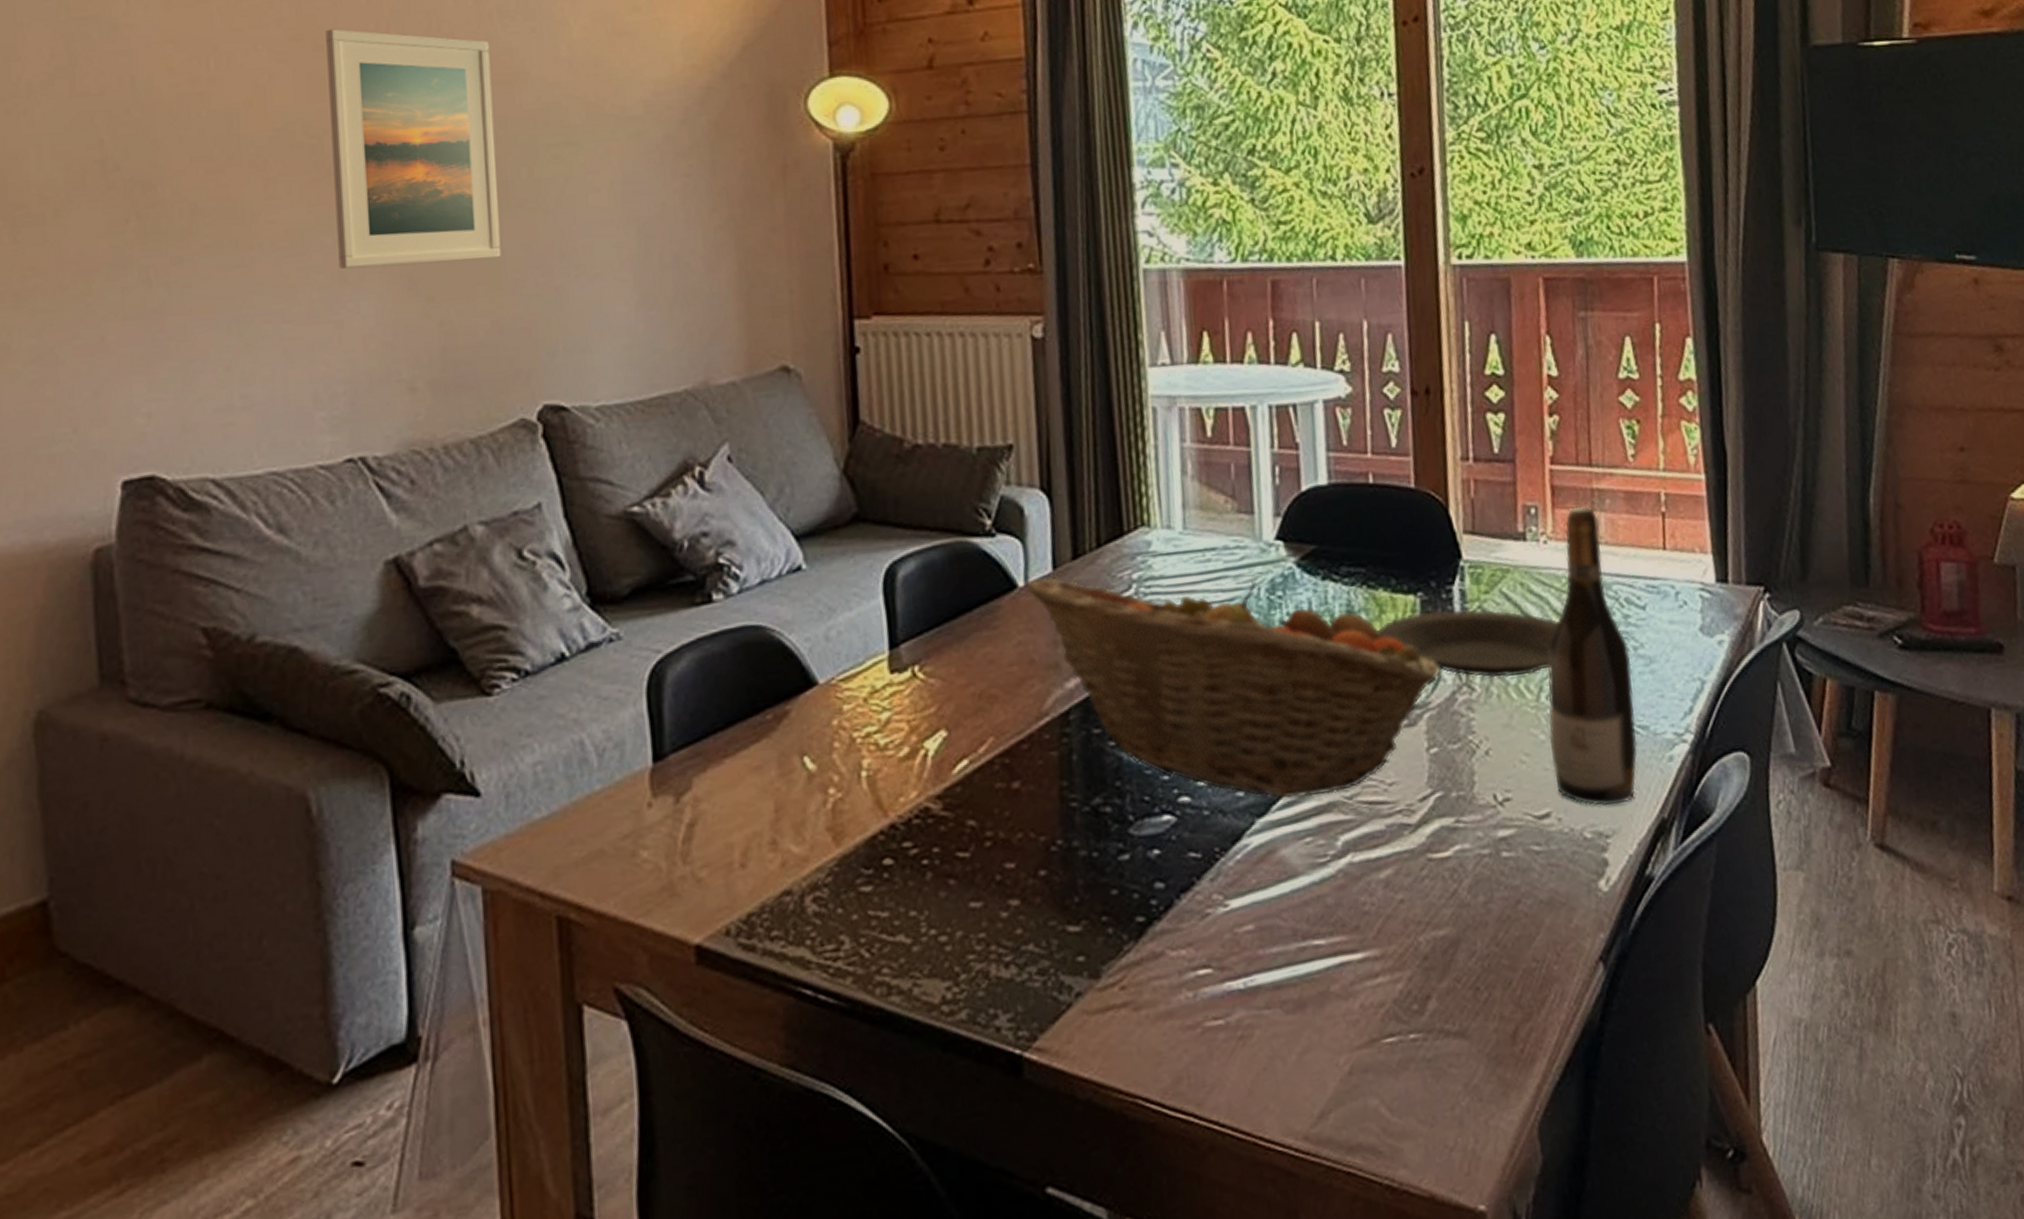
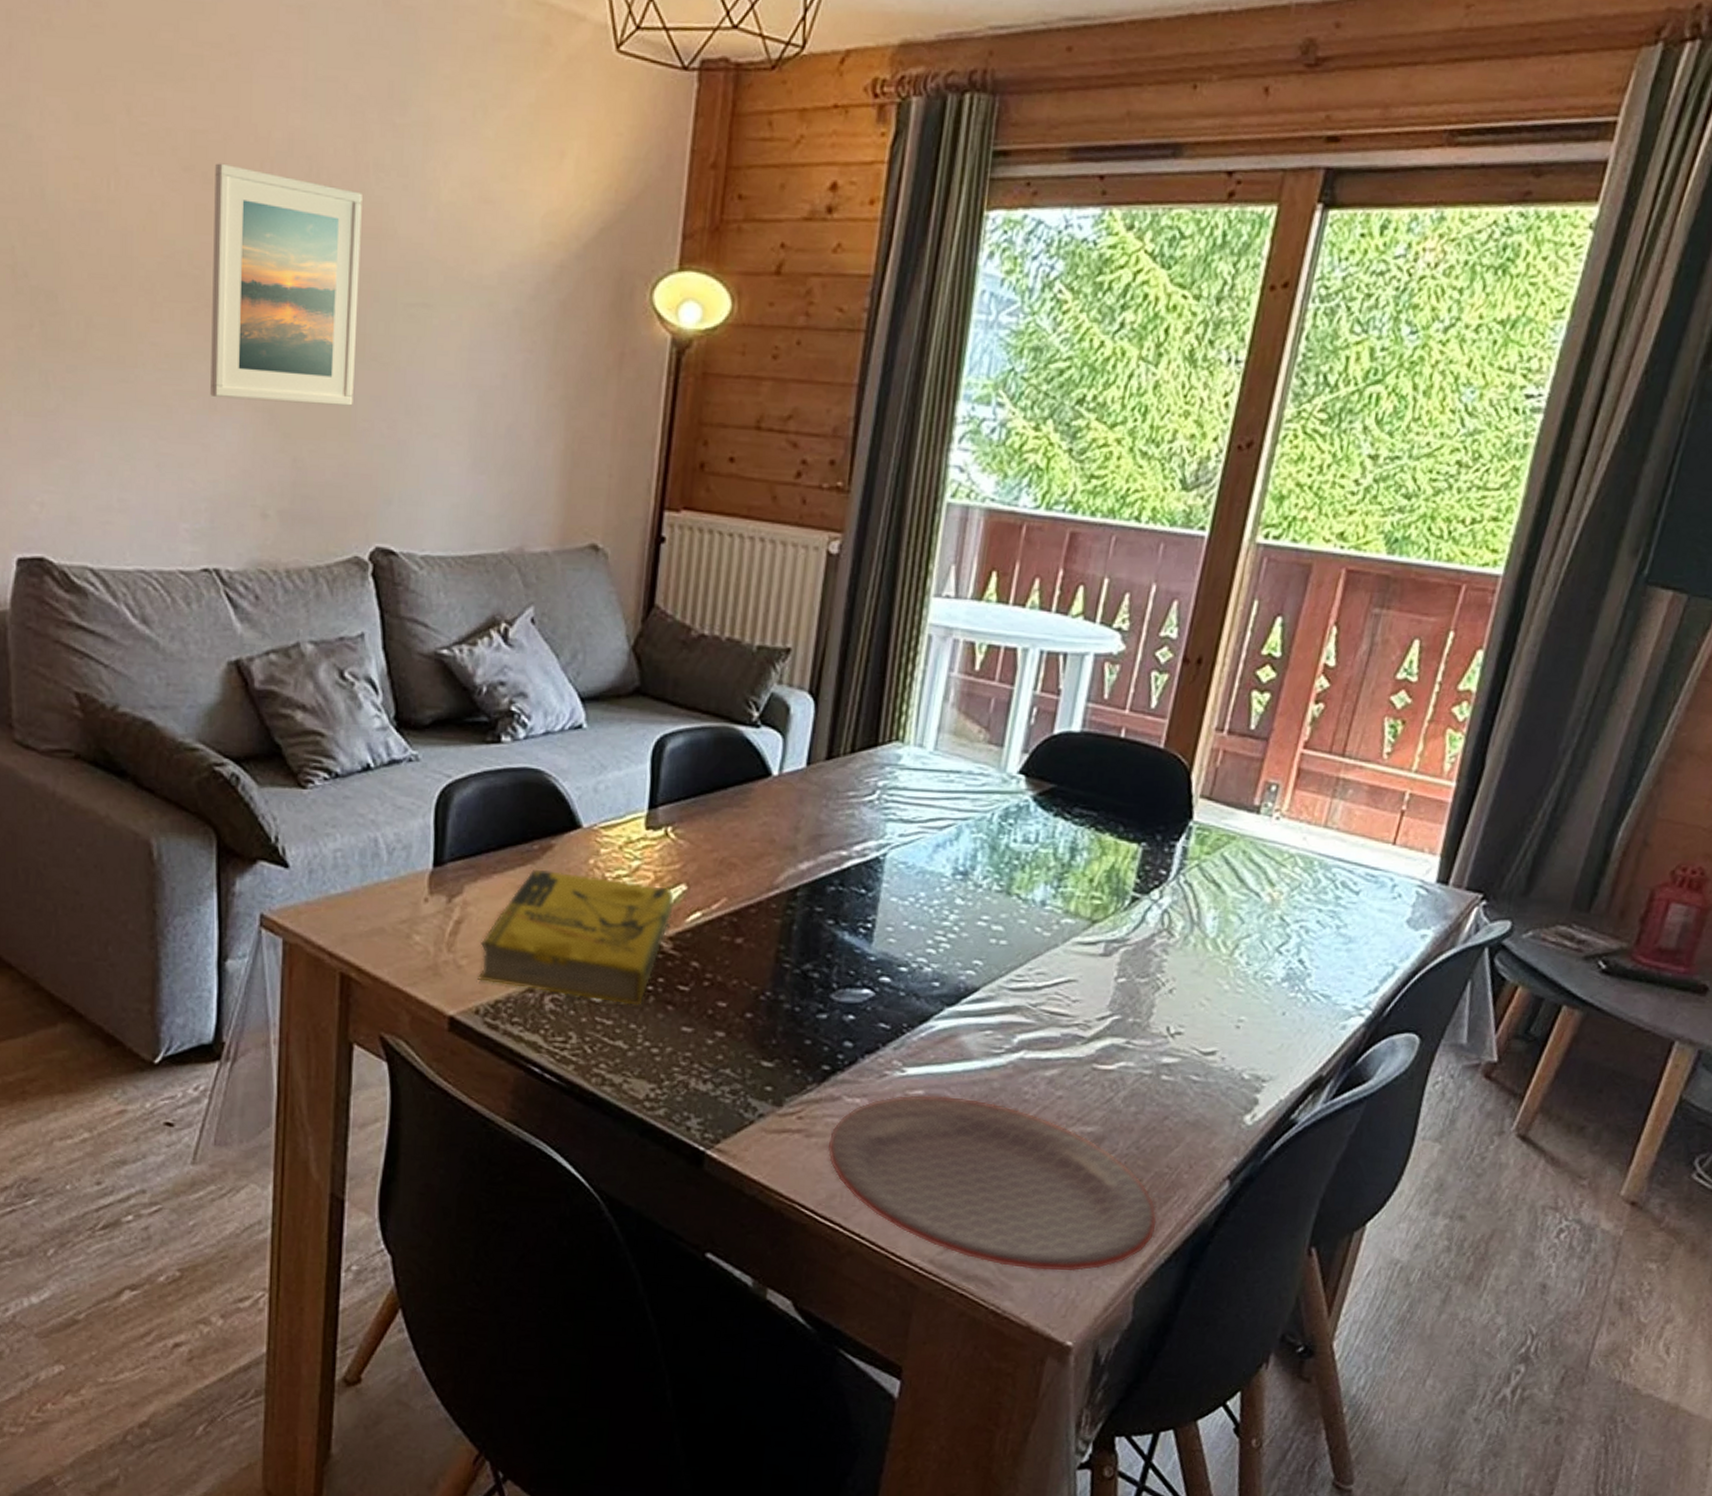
book: none [721,736,937,893] -> present [478,869,674,1006]
fruit basket: present [1026,577,1441,799] -> none [780,770,1146,999]
plate: none [1161,923,1541,1125] -> present [828,1095,1157,1272]
plate: present [1377,609,1558,678] -> none [1095,860,1270,932]
wine bottle: present [1546,506,1638,806] -> none [1228,791,1336,1057]

